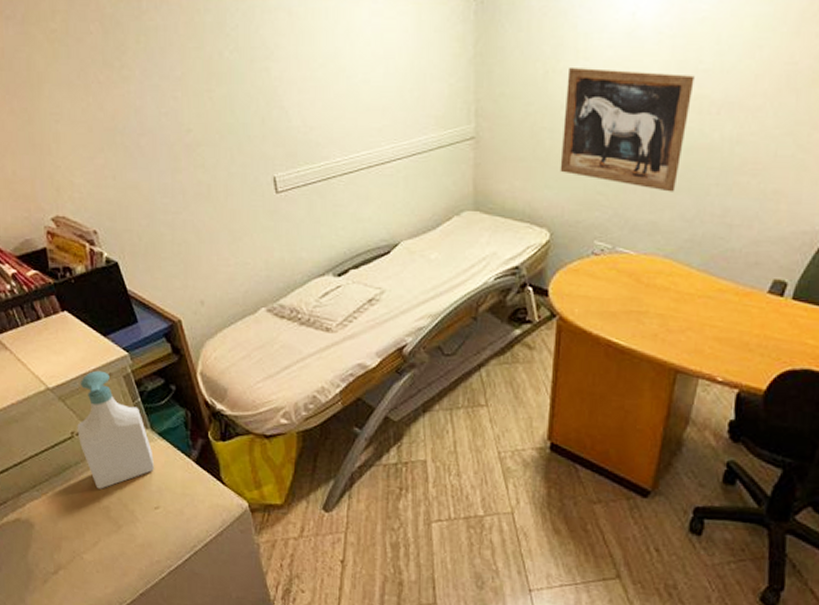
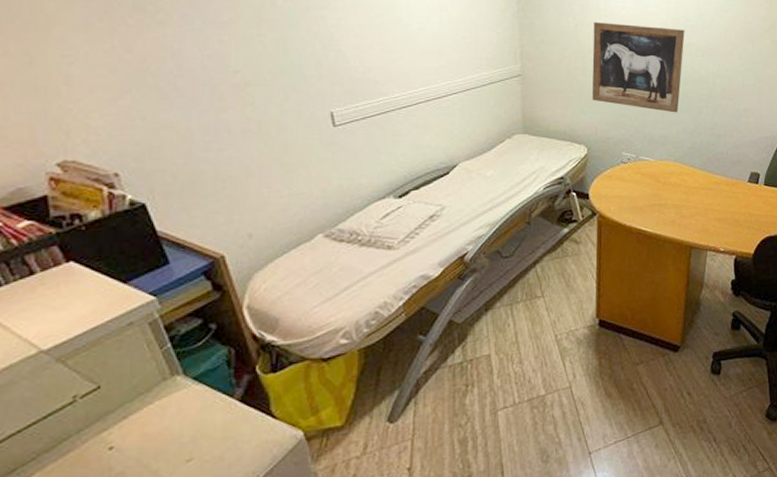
soap bottle: present [77,370,154,489] -> none [82,321,186,455]

